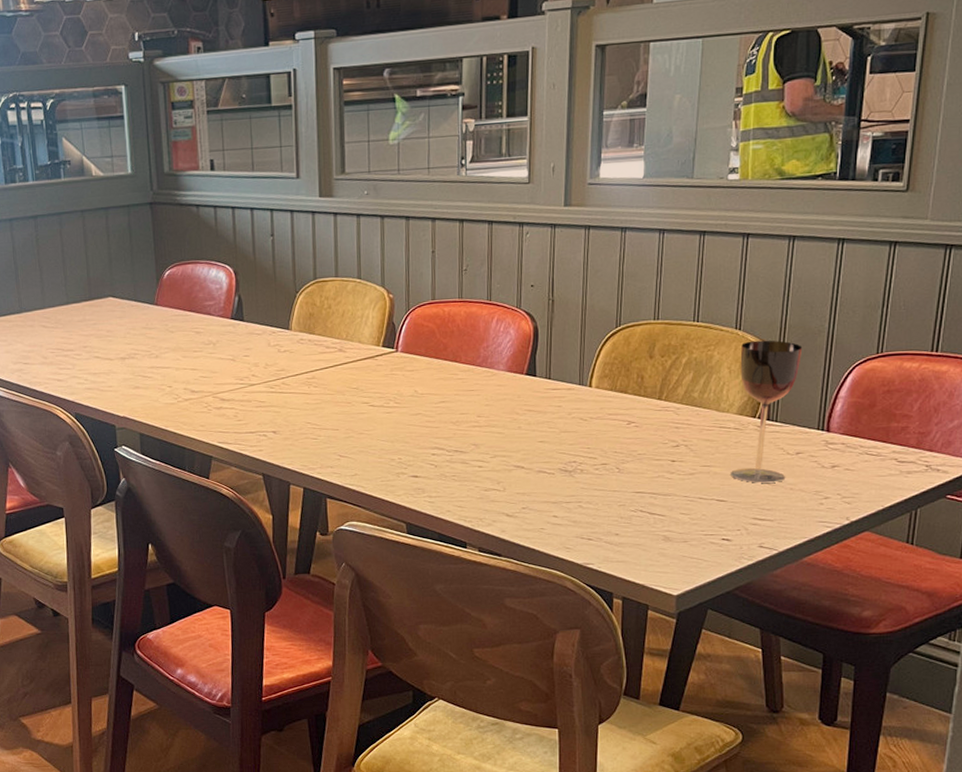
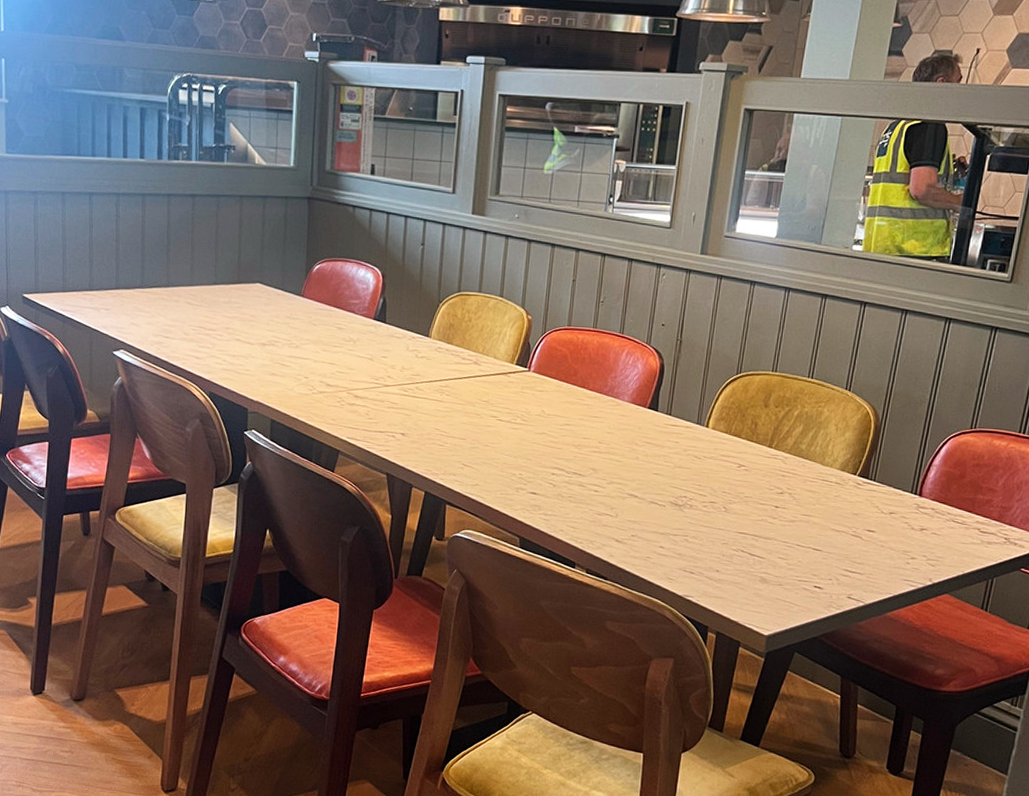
wineglass: present [731,340,803,483] -> none [828,402,905,539]

